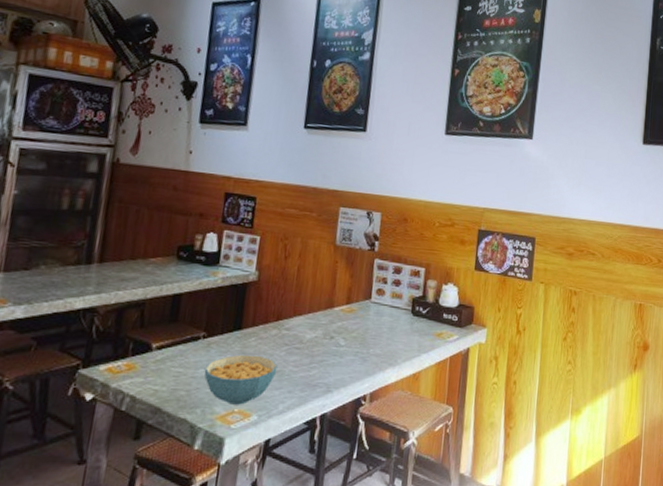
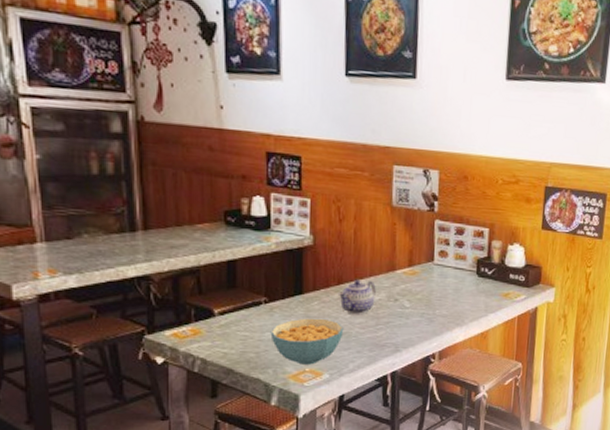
teapot: none [275,315,313,353] -> present [337,279,376,315]

